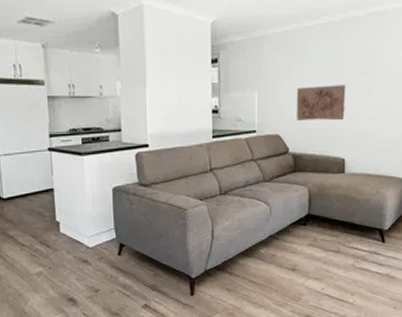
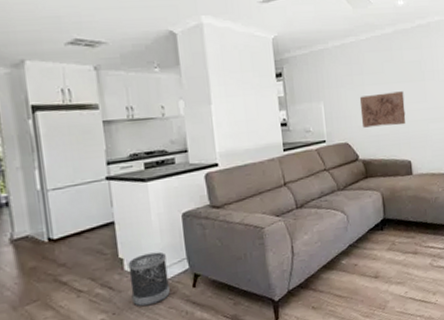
wastebasket: none [63,220,99,266] -> present [128,251,171,307]

